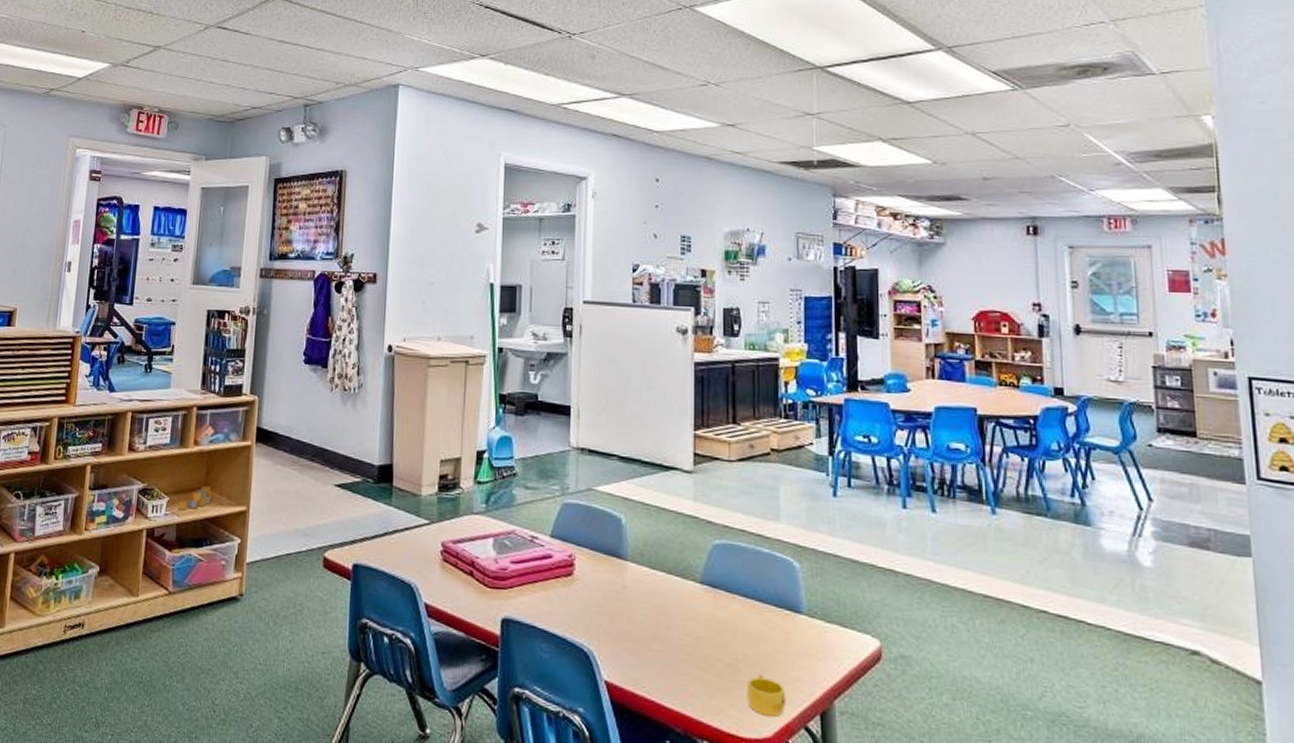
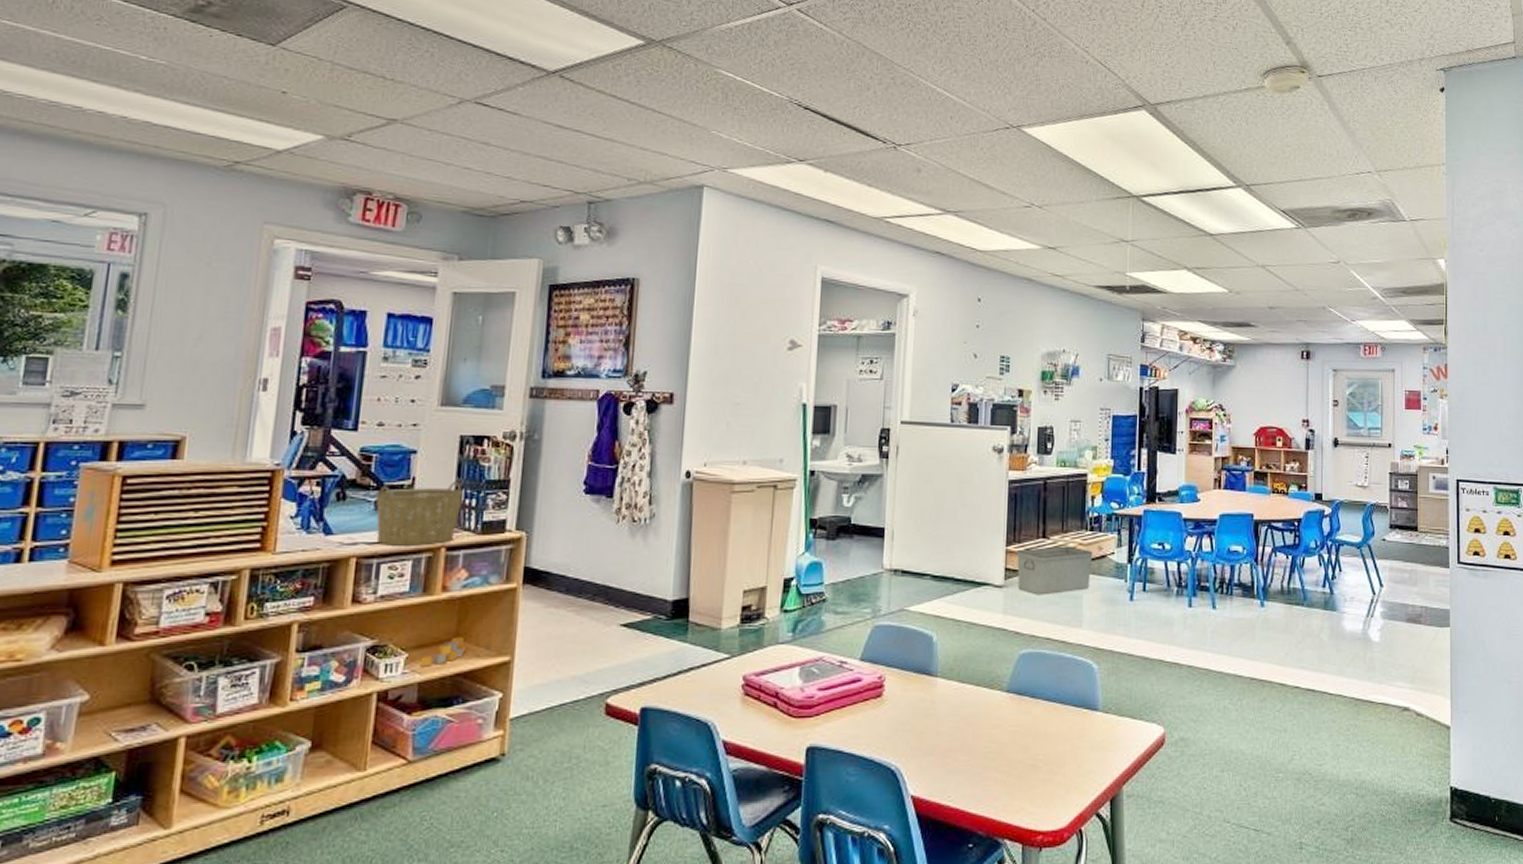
basket: none [145,349,211,405] -> present [375,480,464,546]
storage bin: none [706,433,789,485] -> present [1017,546,1093,595]
cup: present [746,674,786,717] -> none [1045,770,1080,808]

